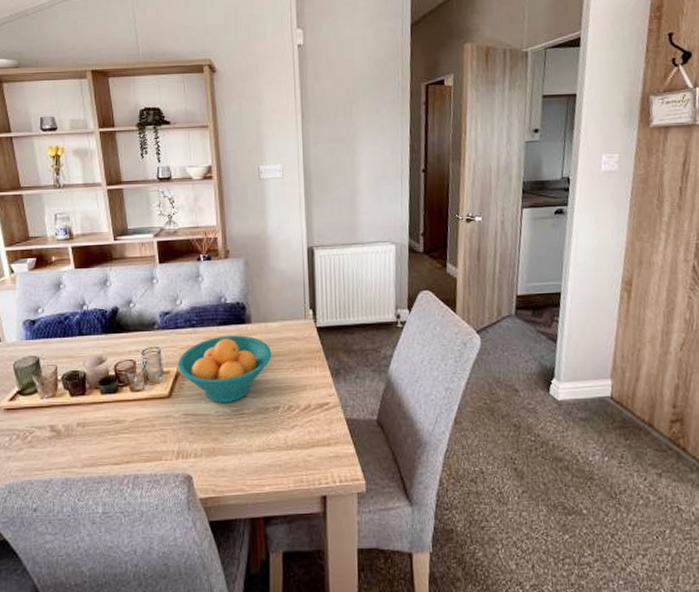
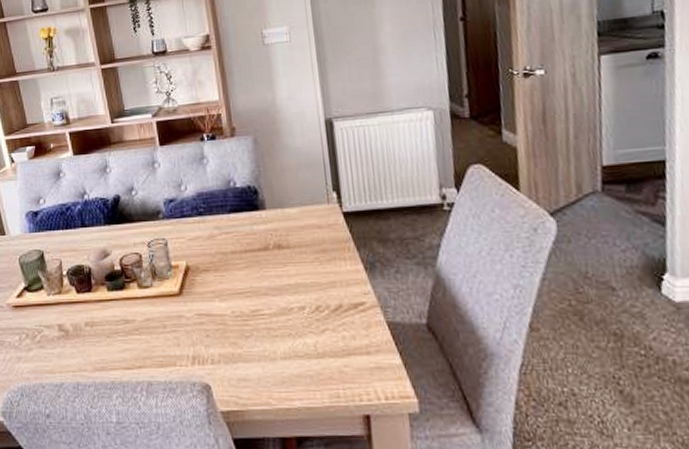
fruit bowl: present [178,335,272,402] -> none [186,223,293,301]

